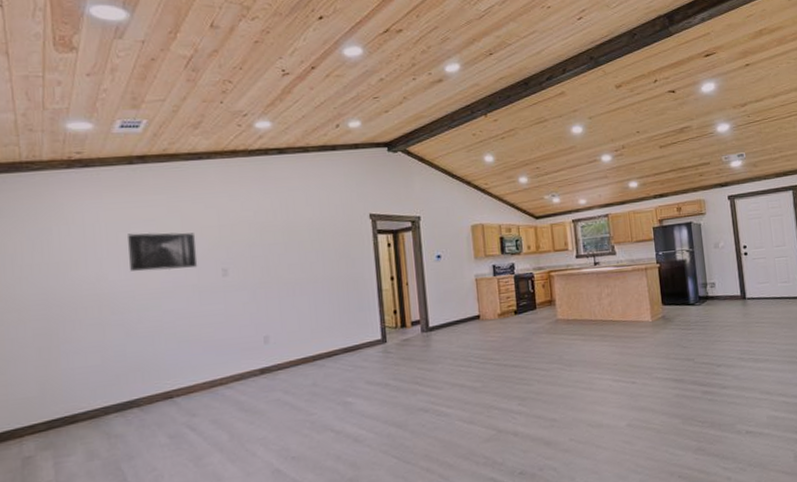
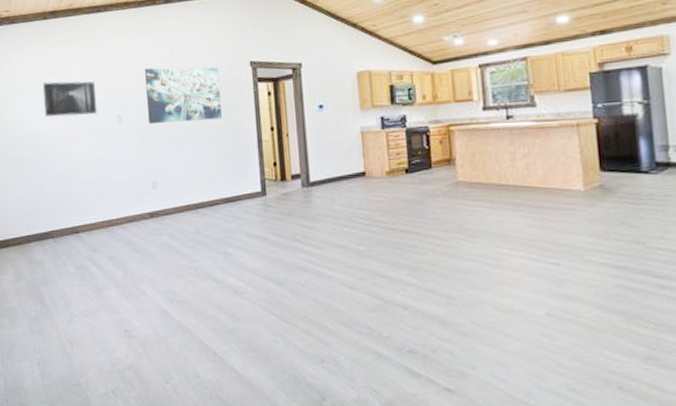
wall art: none [255,219,342,277] -> present [145,67,223,124]

